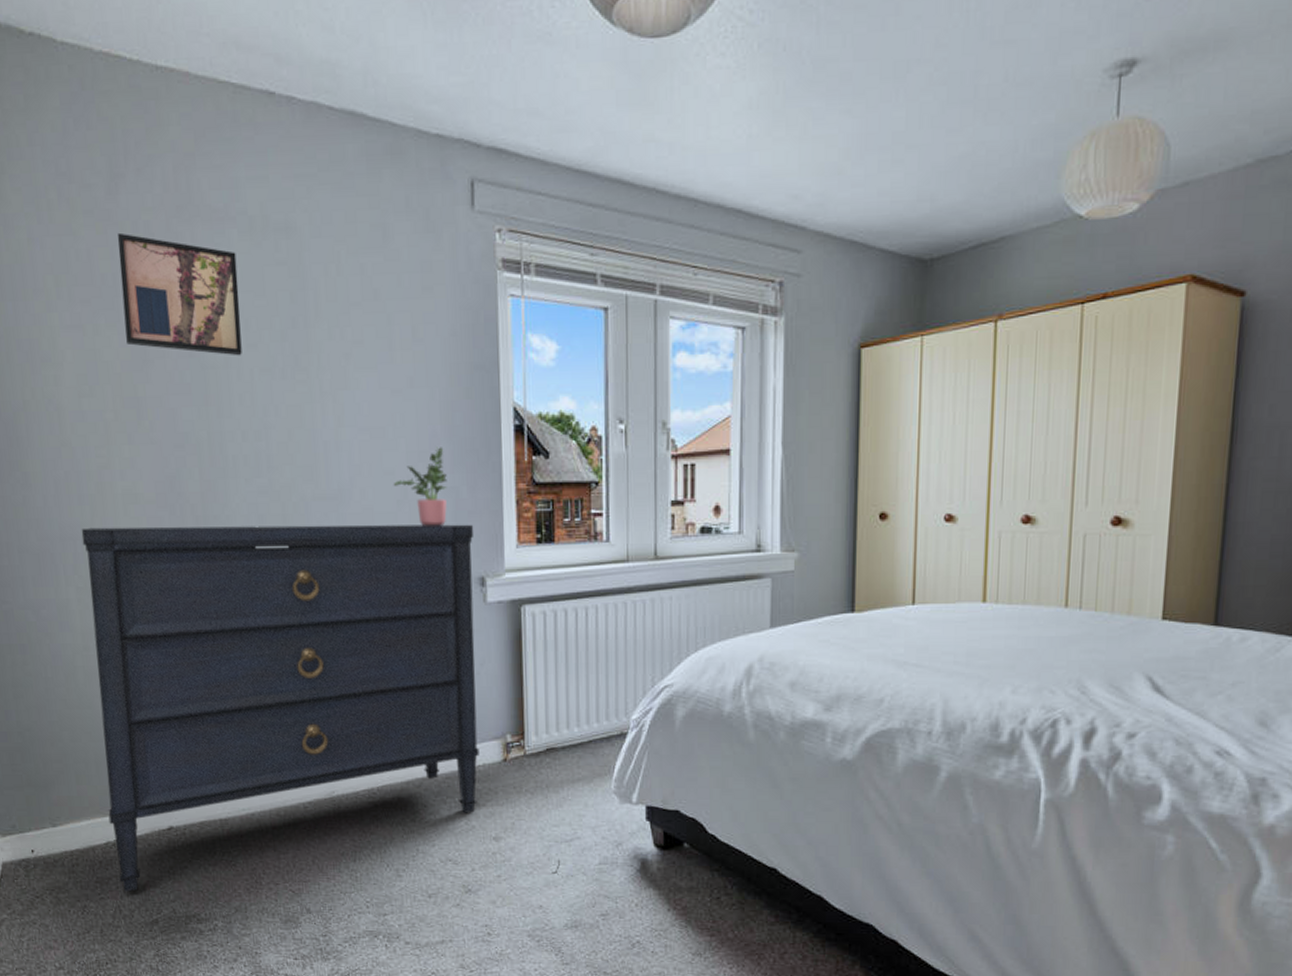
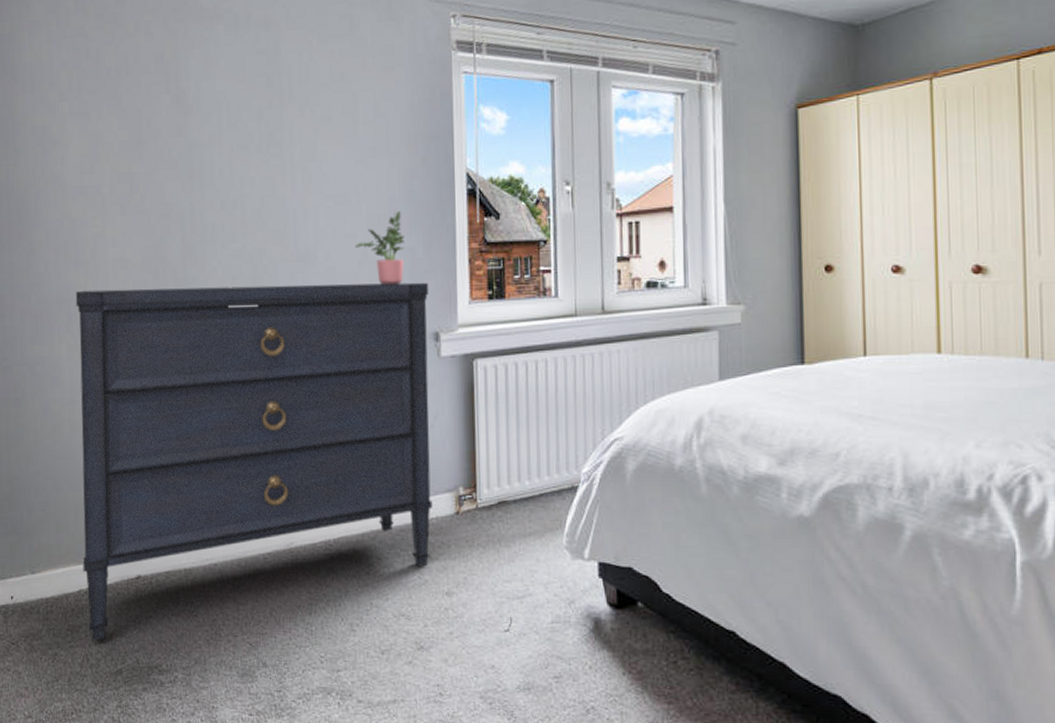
wall art: present [117,232,242,356] -> none [122,32,224,135]

